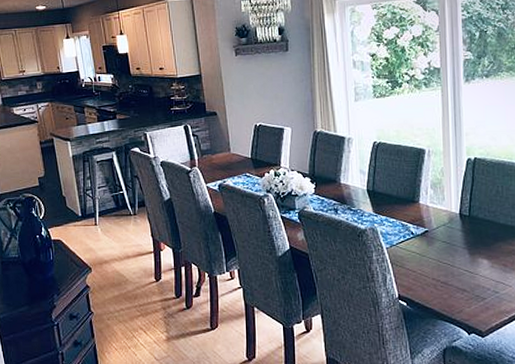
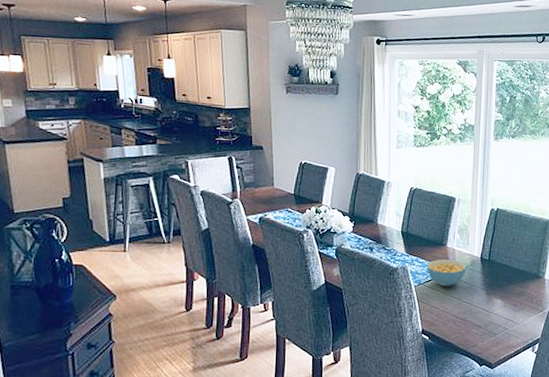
cereal bowl: none [399,218,444,248] -> present [427,259,466,287]

